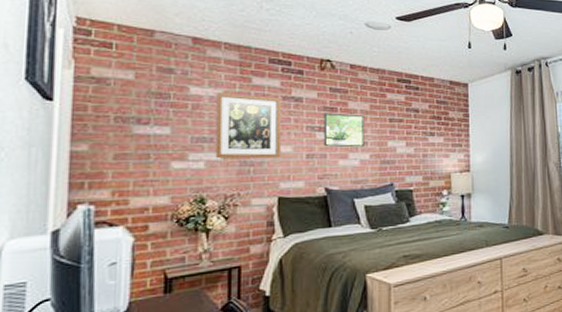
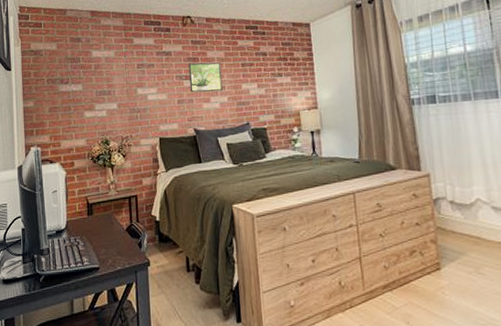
wall art: present [215,91,282,159] -> none [110,53,159,108]

